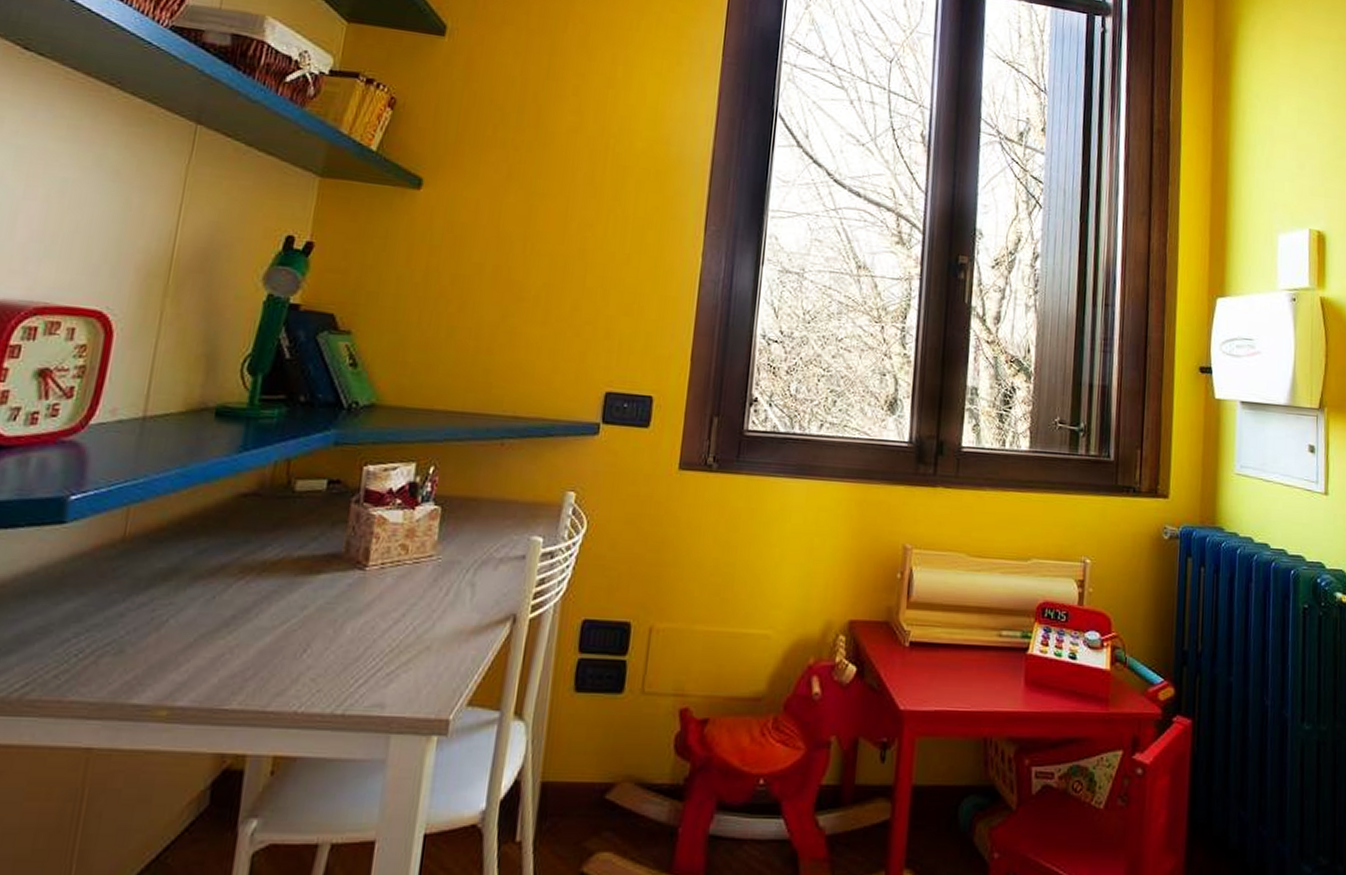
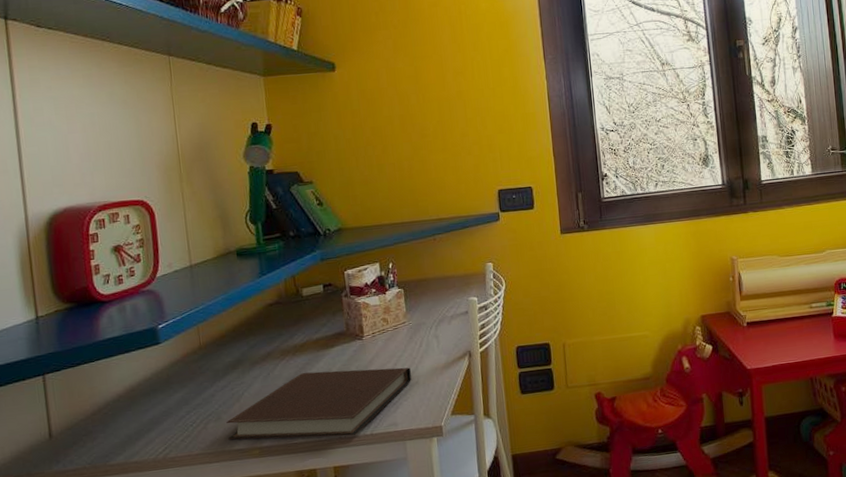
notebook: none [126,603,424,714] -> present [226,367,411,440]

